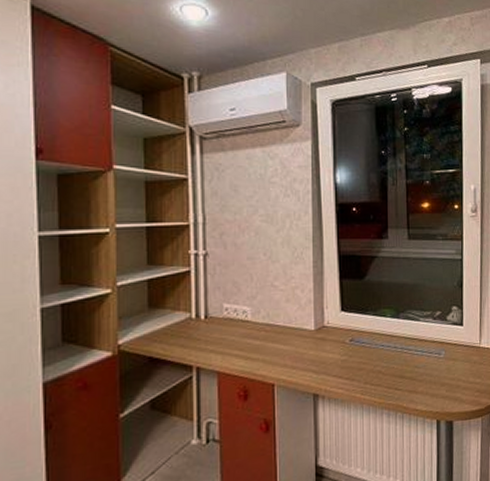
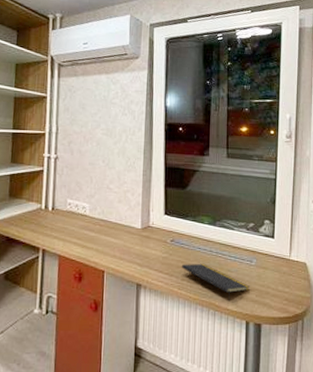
notepad: none [364,362,439,401] -> present [182,263,250,302]

